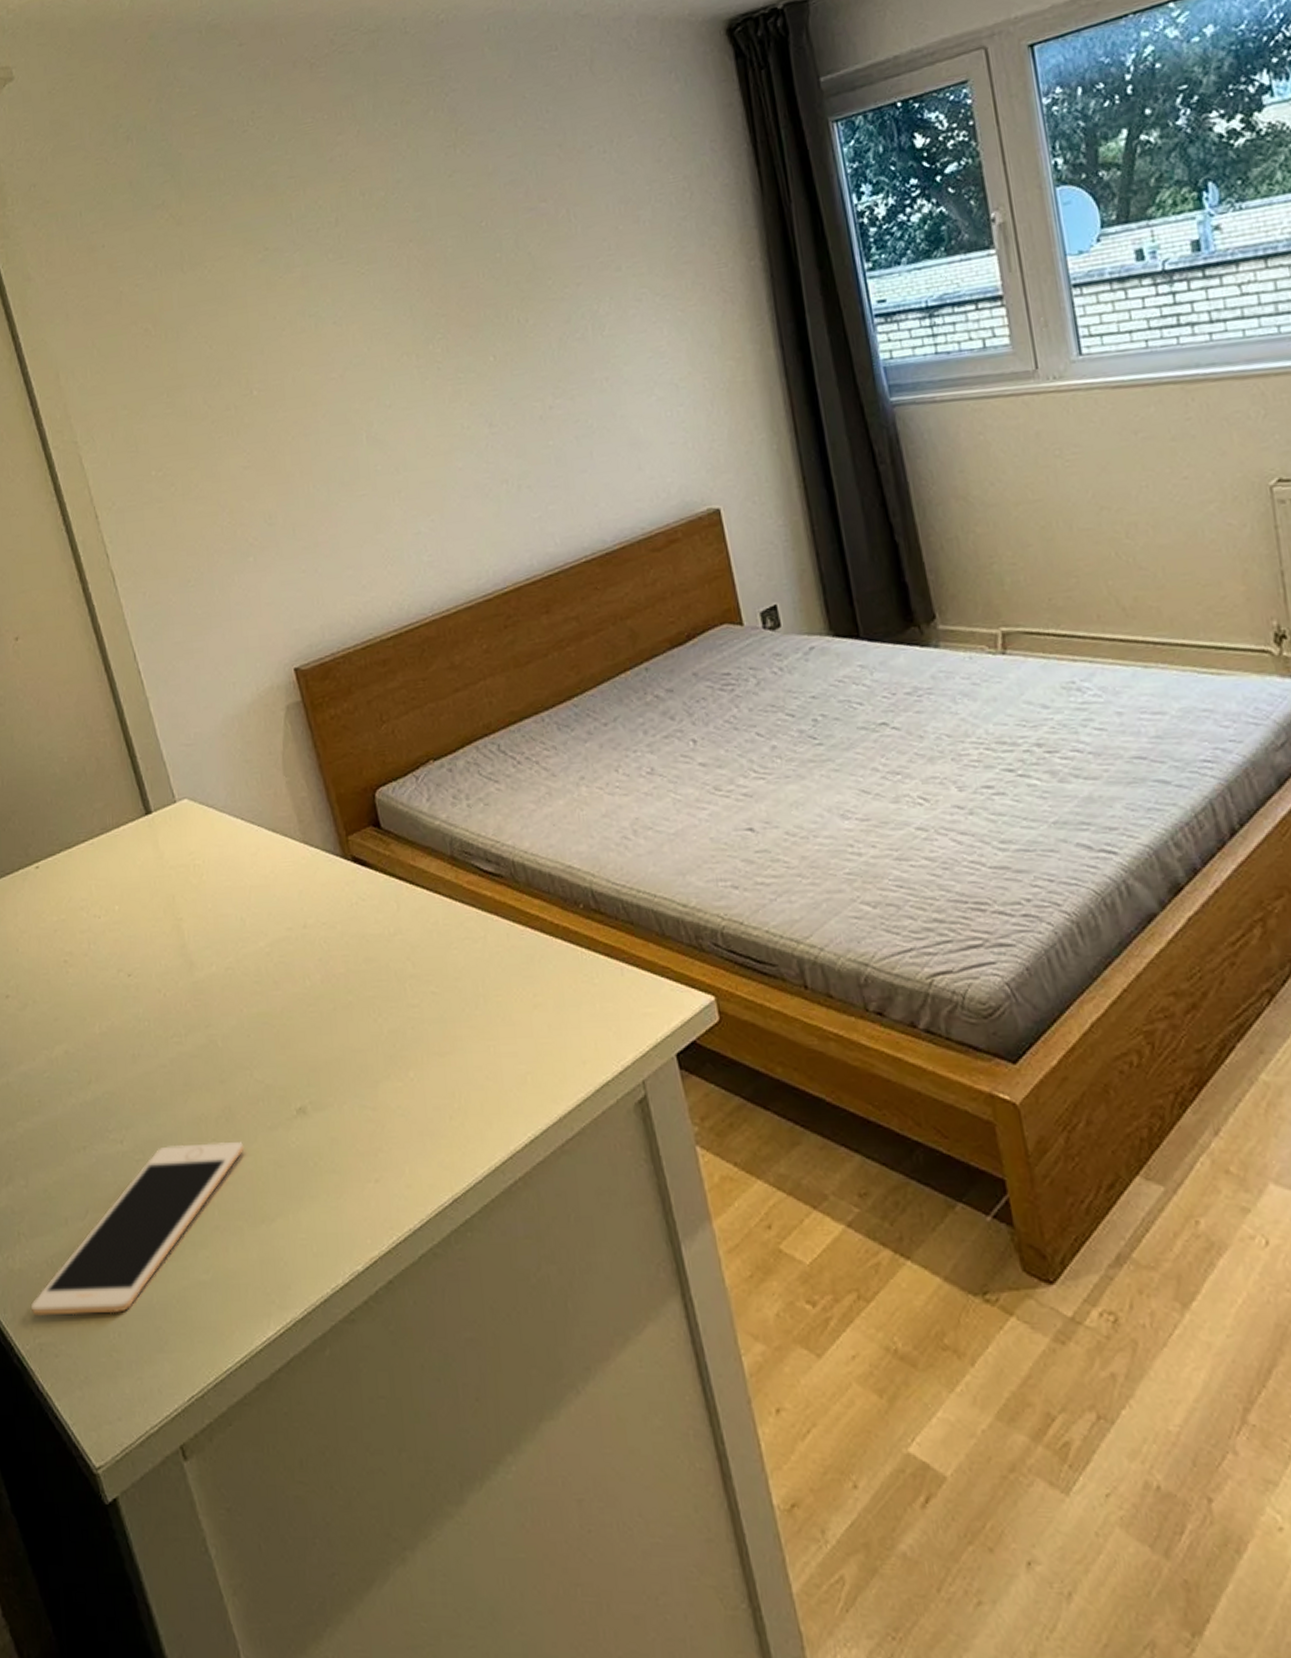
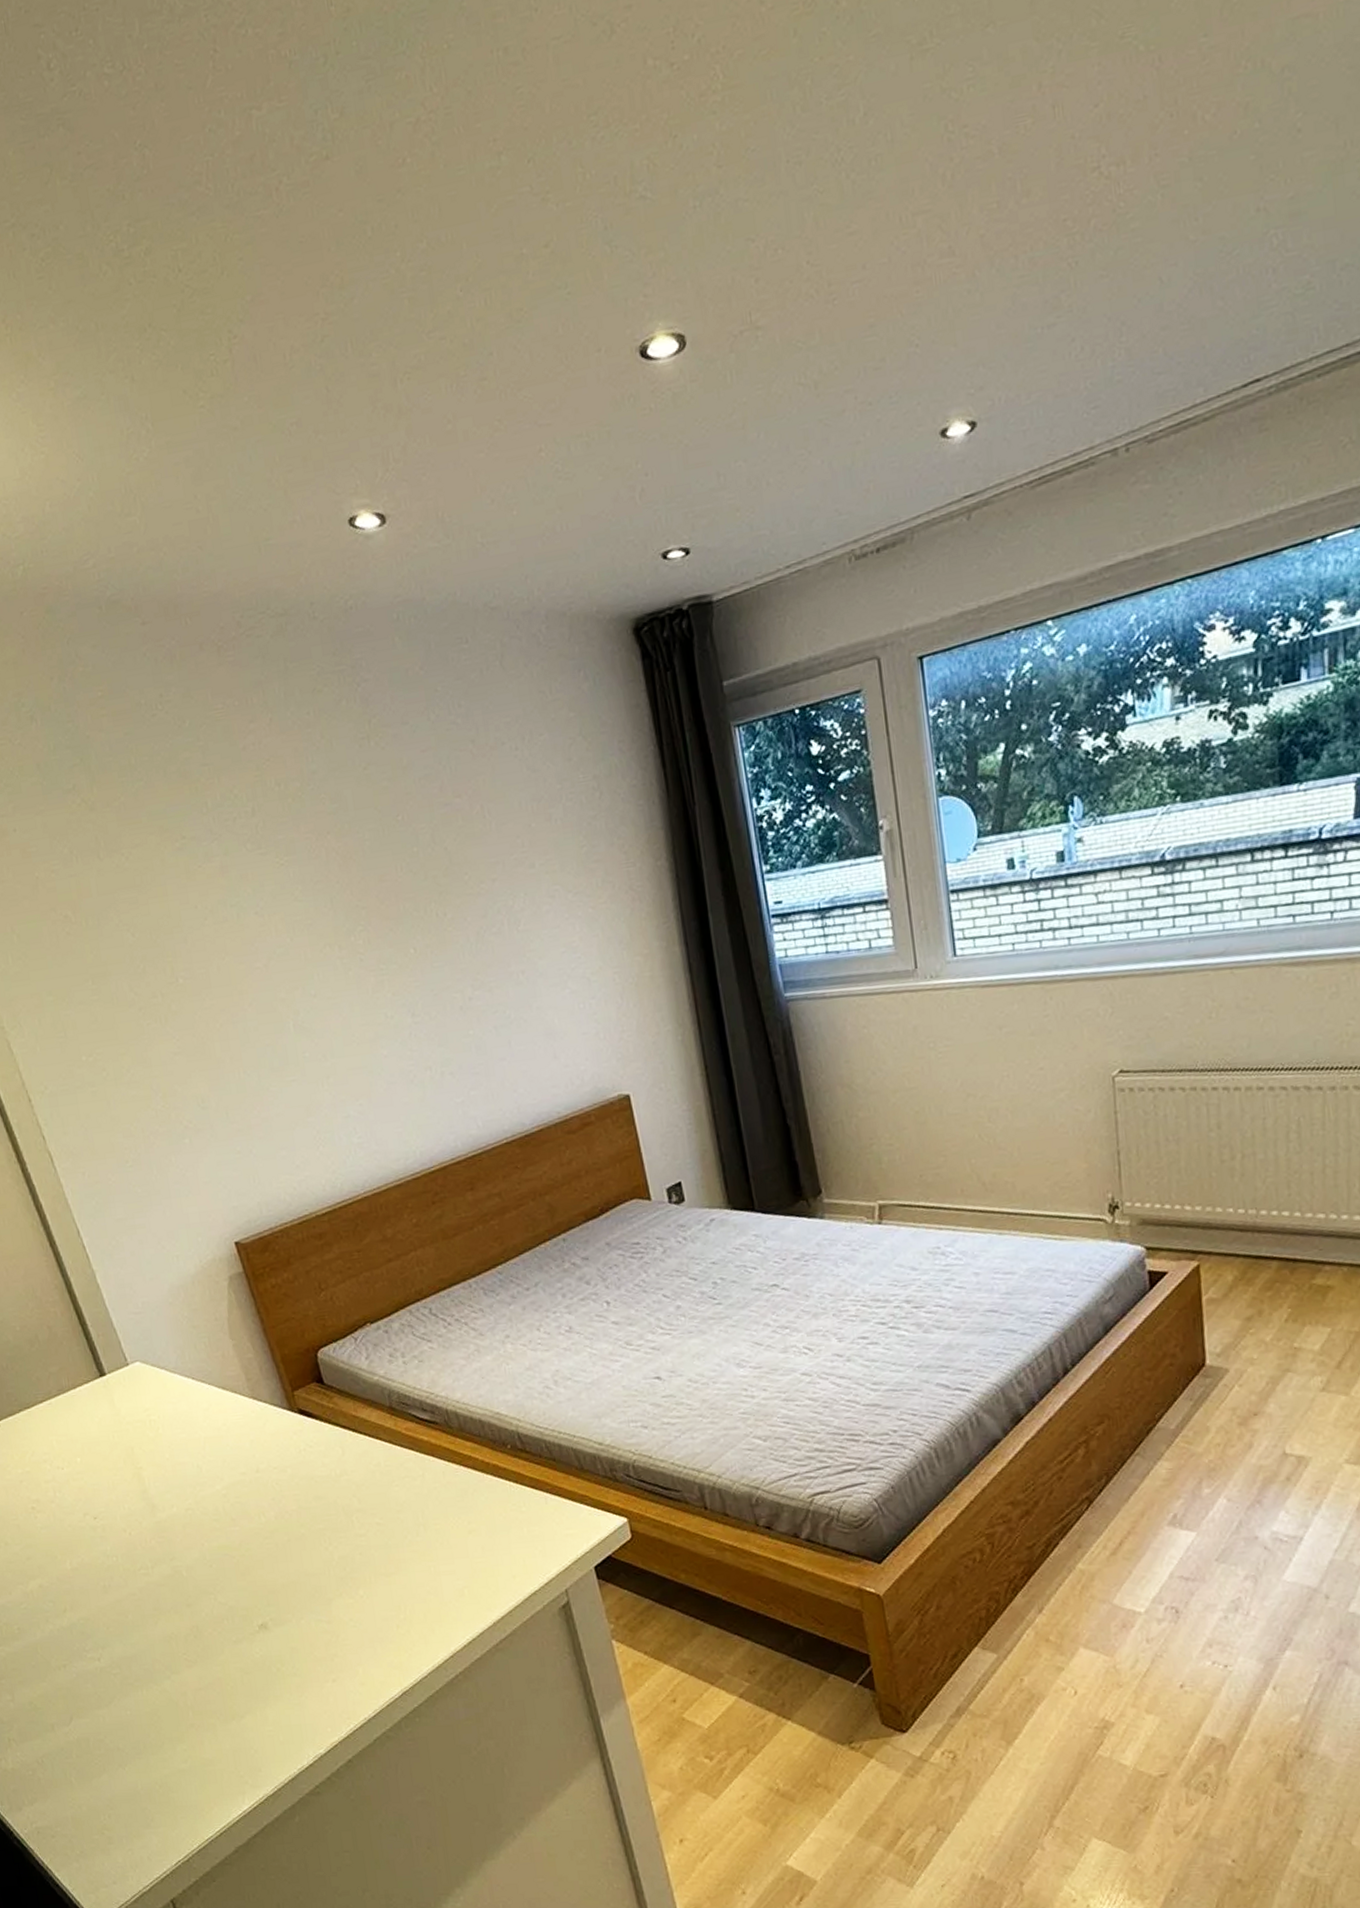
cell phone: present [30,1142,245,1316] -> none [25,1655,213,1805]

